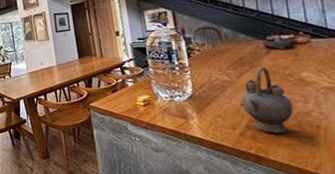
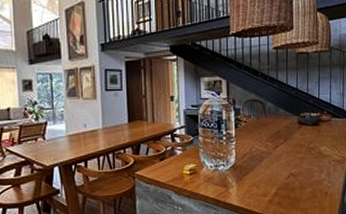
teapot: present [240,67,293,133] -> none [272,141,311,199]

